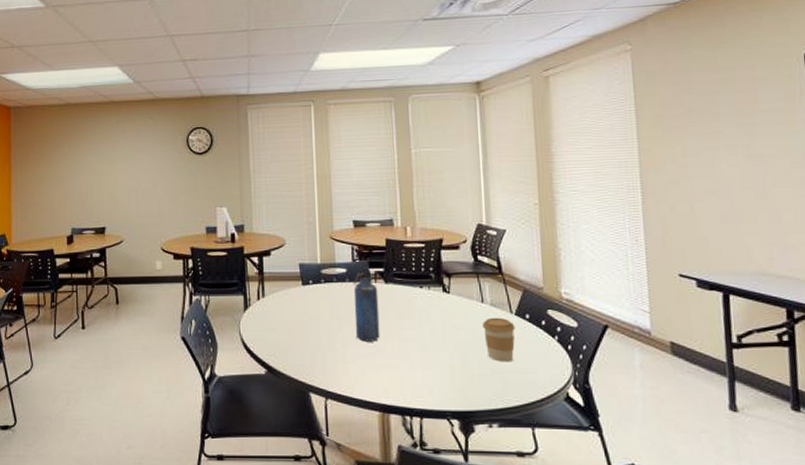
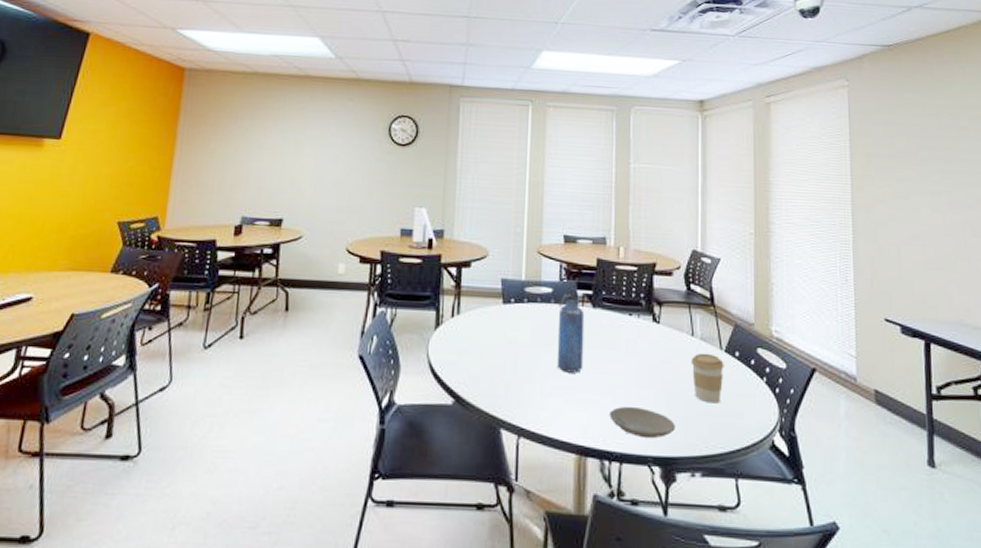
plate: none [407,368,471,396] -> present [609,406,675,439]

